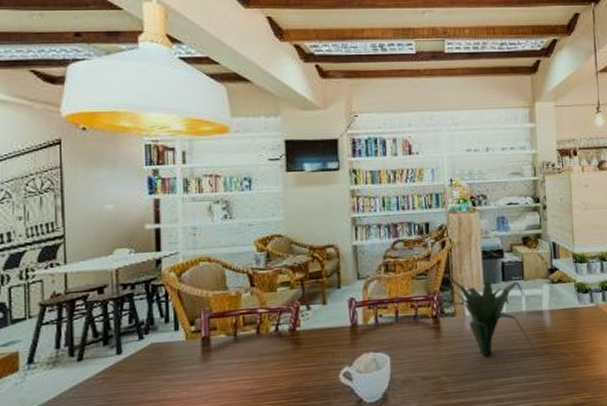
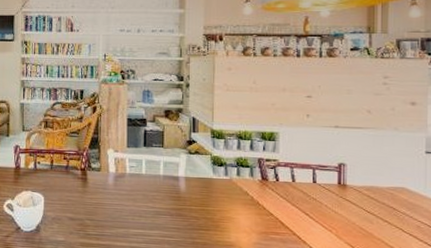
plant: present [436,268,537,356] -> none [85,133,171,211]

